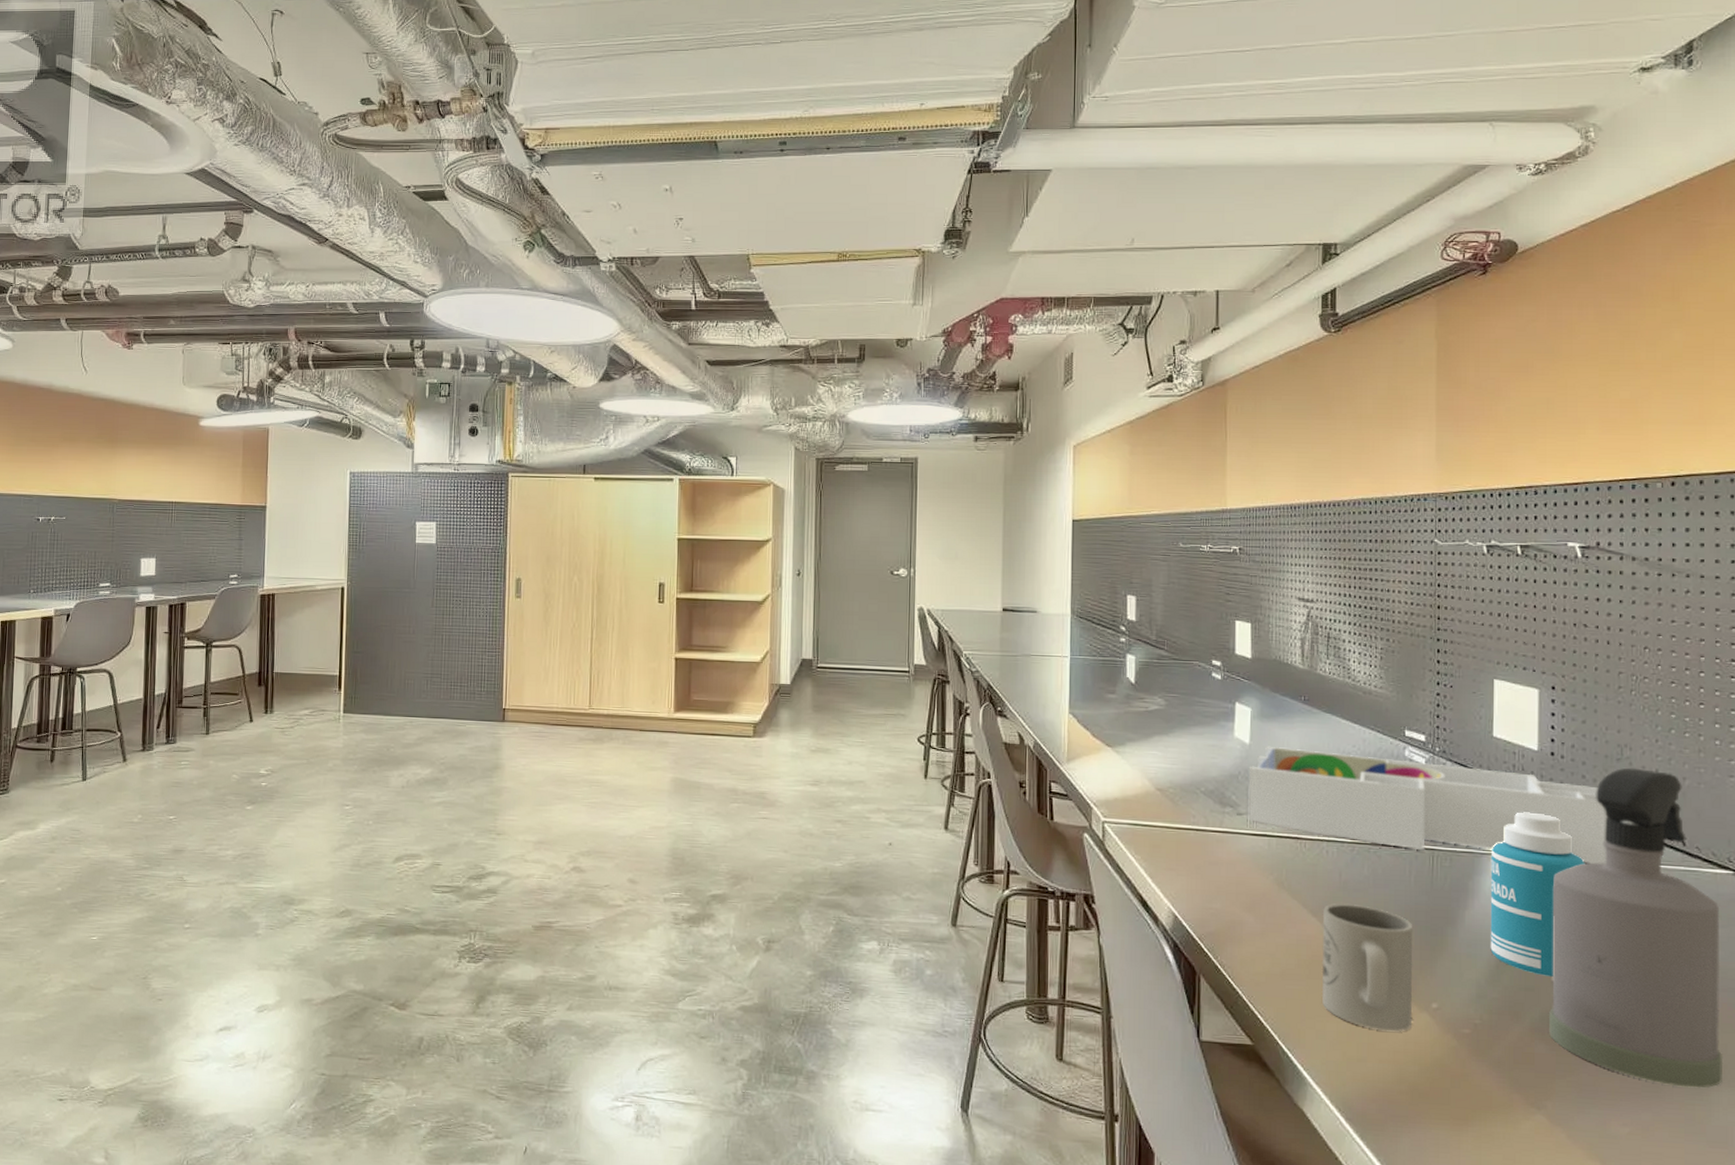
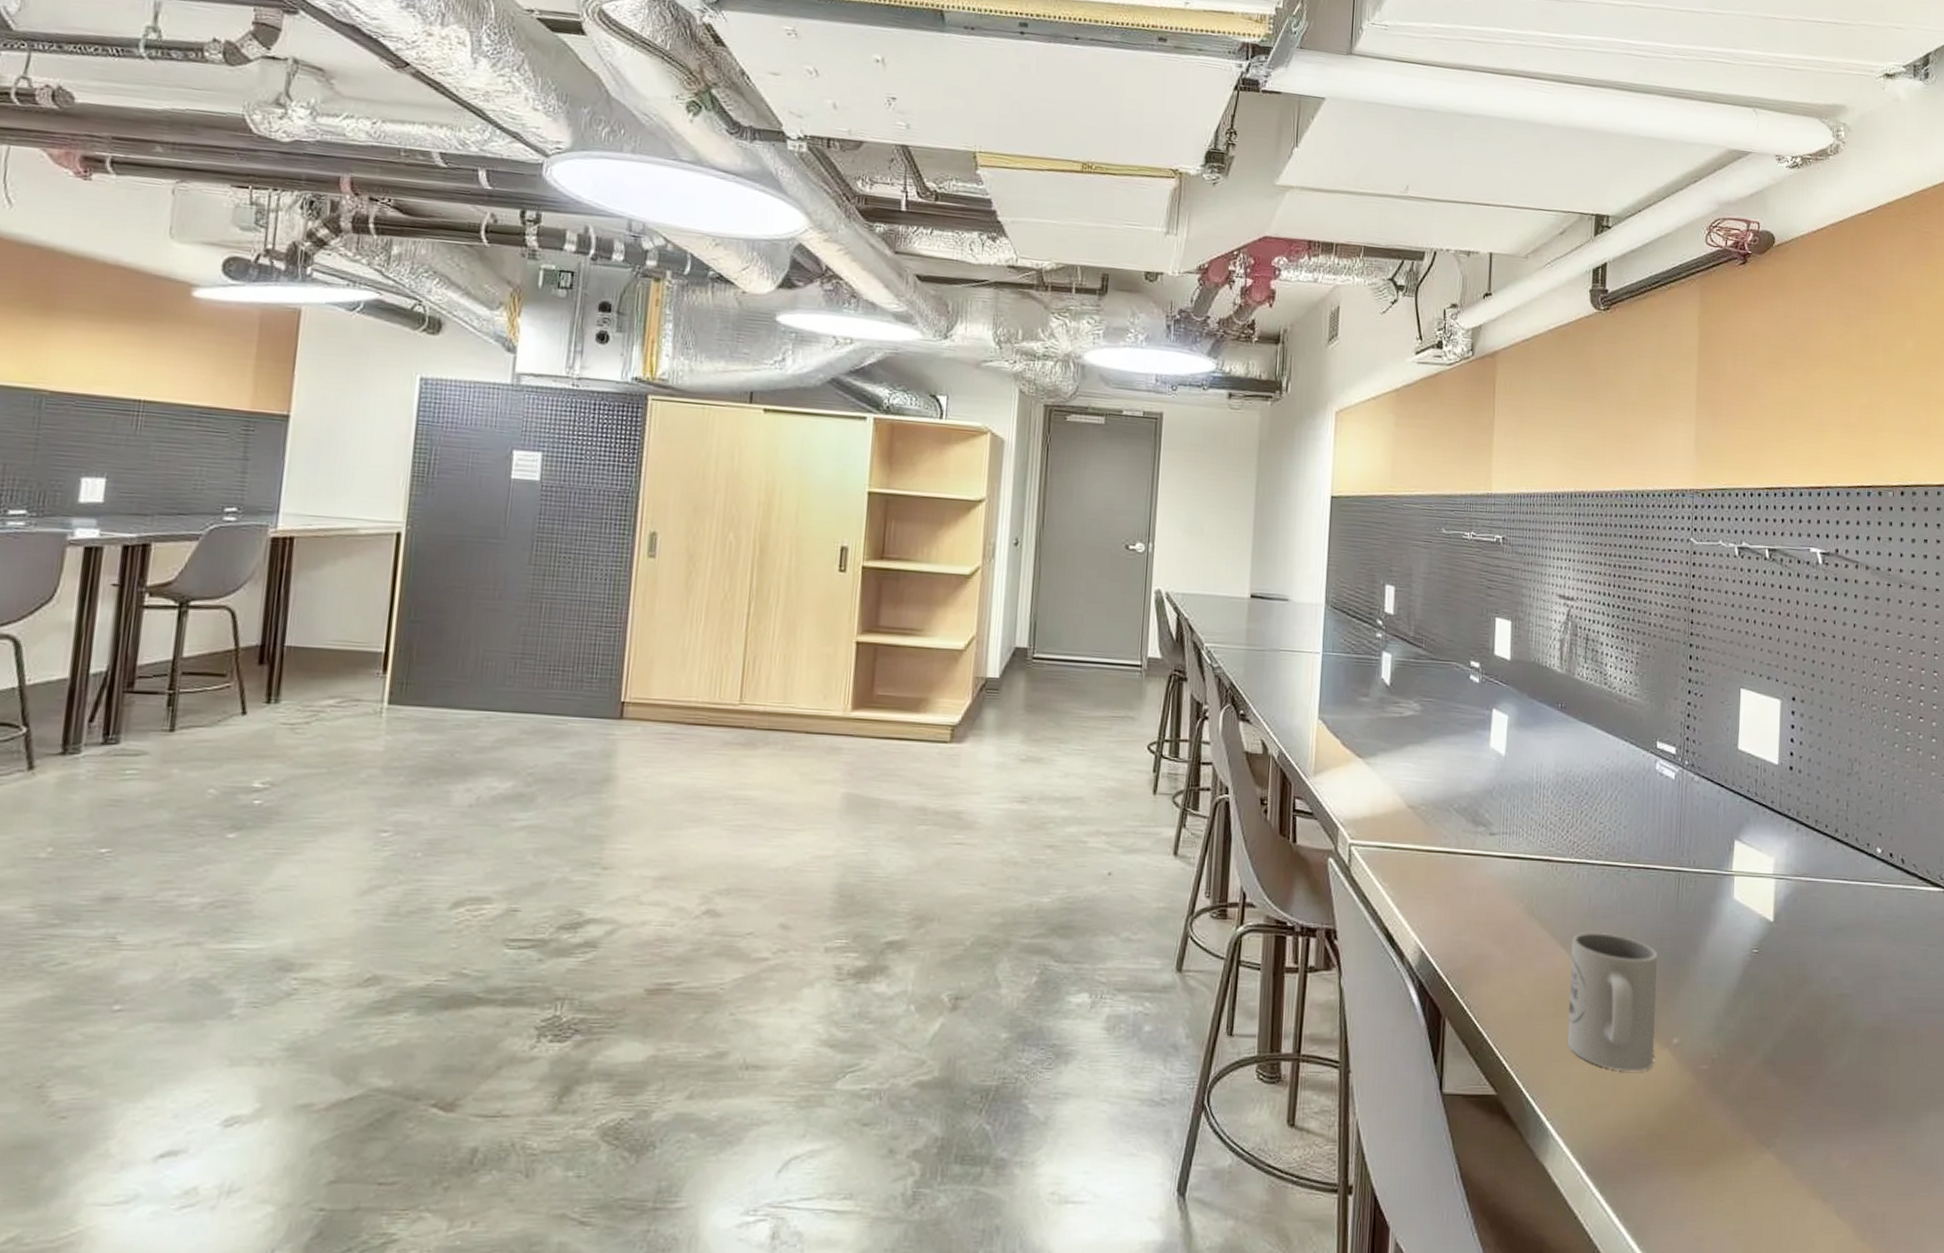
desk organizer: present [1248,746,1608,864] -> none [1501,757,1838,884]
bottle: present [1490,812,1585,977] -> none [1729,829,1817,1004]
spray bottle: present [1548,767,1724,1088] -> none [1779,782,1931,1114]

